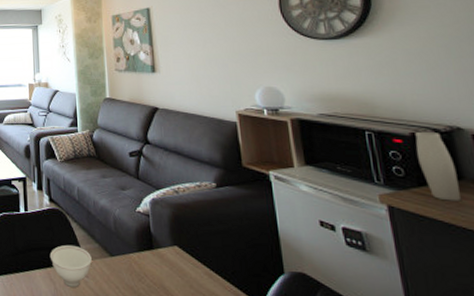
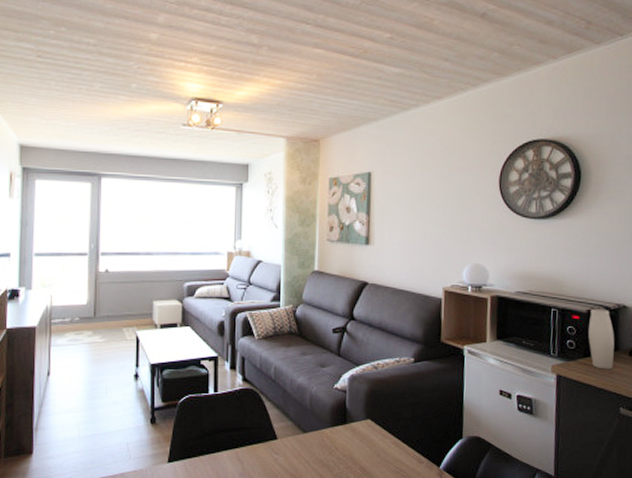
bowl: present [49,244,92,287] -> none [239,424,284,465]

